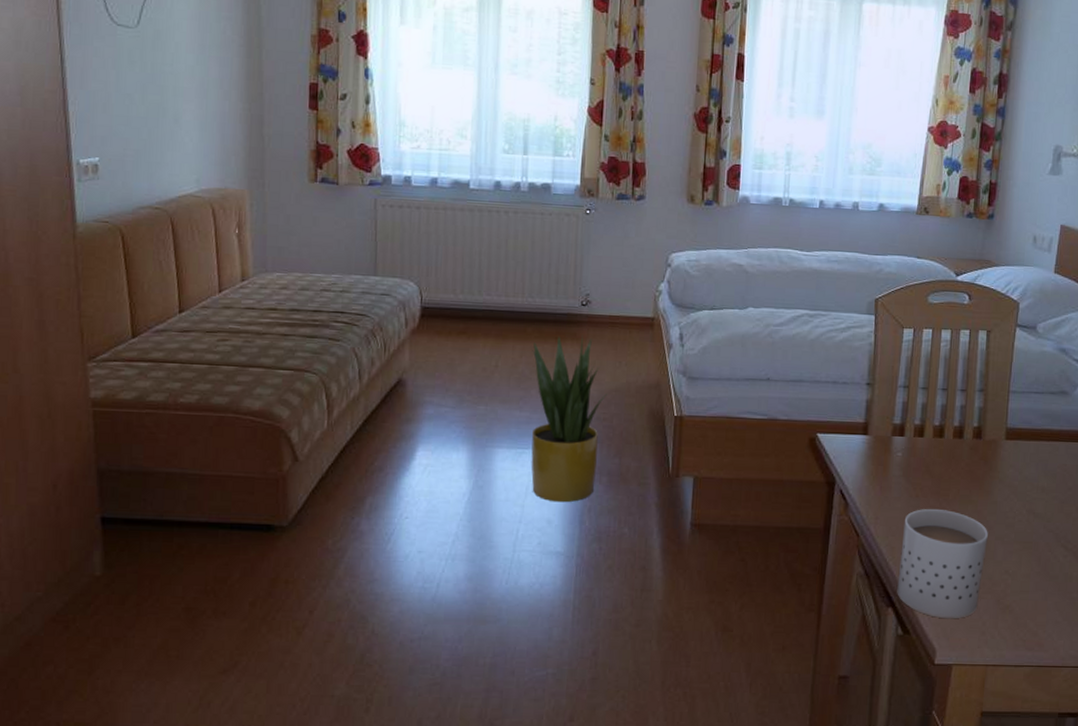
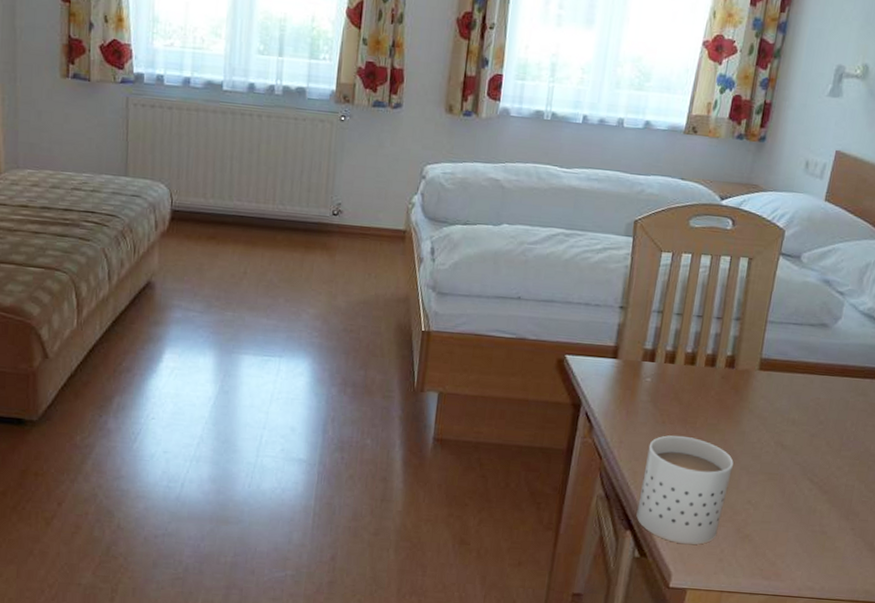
planter: present [531,336,608,503] -> none [276,245,356,411]

